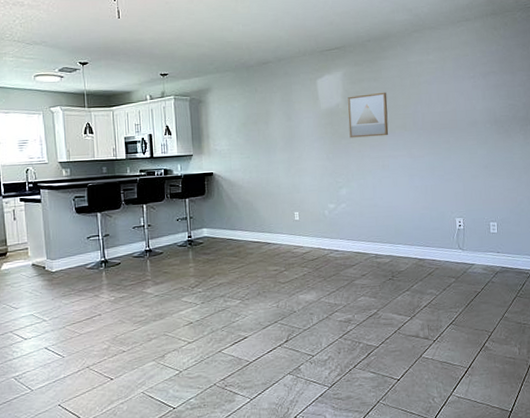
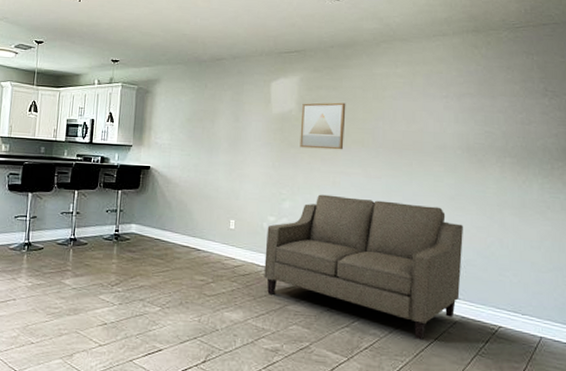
sofa: none [329,176,499,292] -> present [264,194,463,340]

